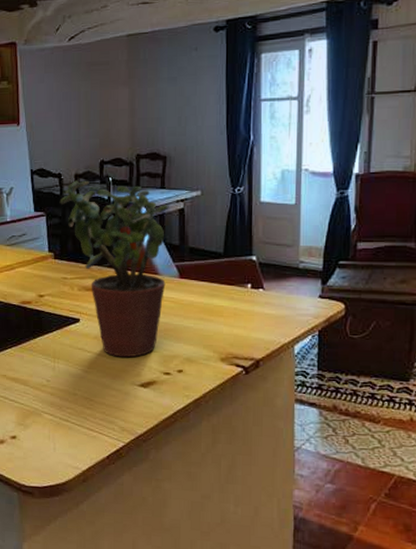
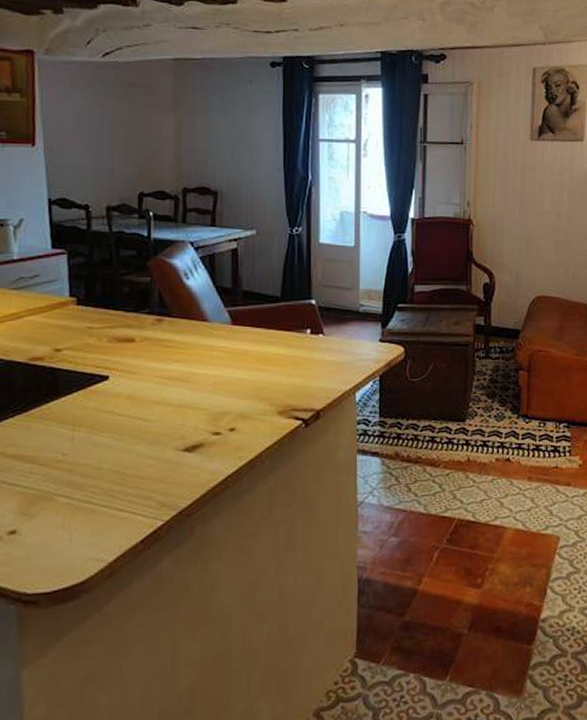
potted plant: present [59,180,169,358] -> none [85,213,220,419]

